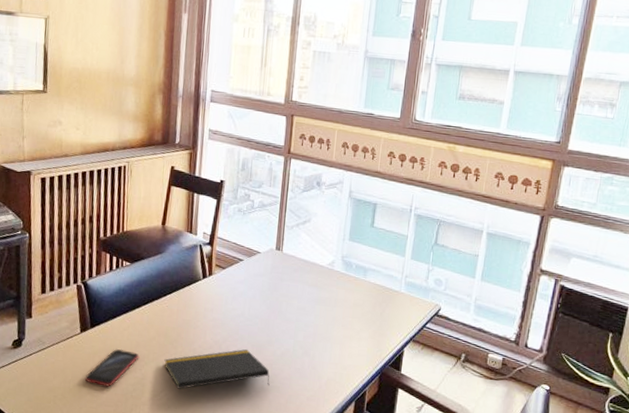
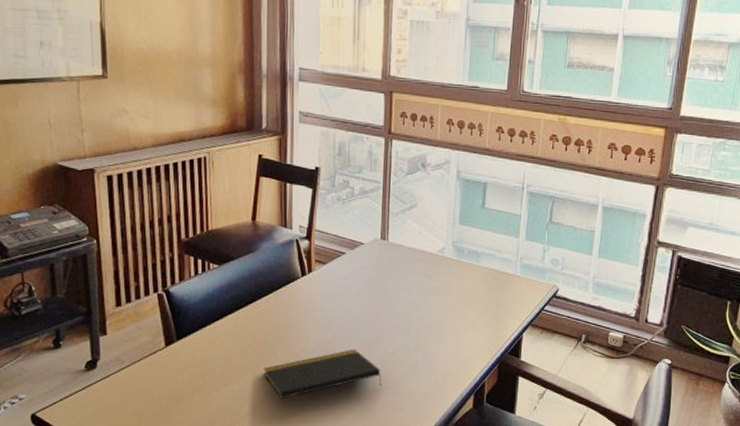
smartphone: present [84,348,139,387] -> none [173,360,235,404]

